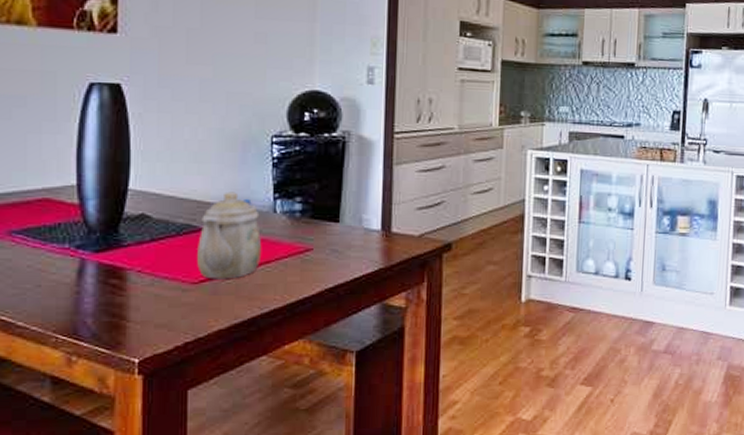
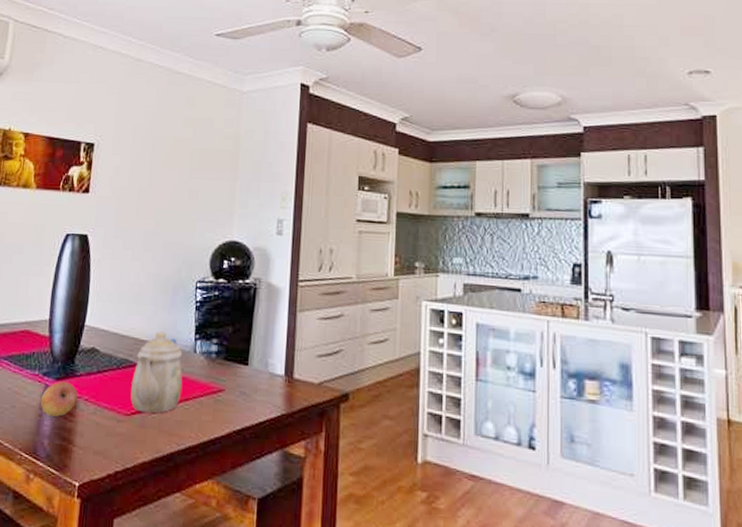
fruit: none [76,254,127,292] -> present [40,381,78,417]

